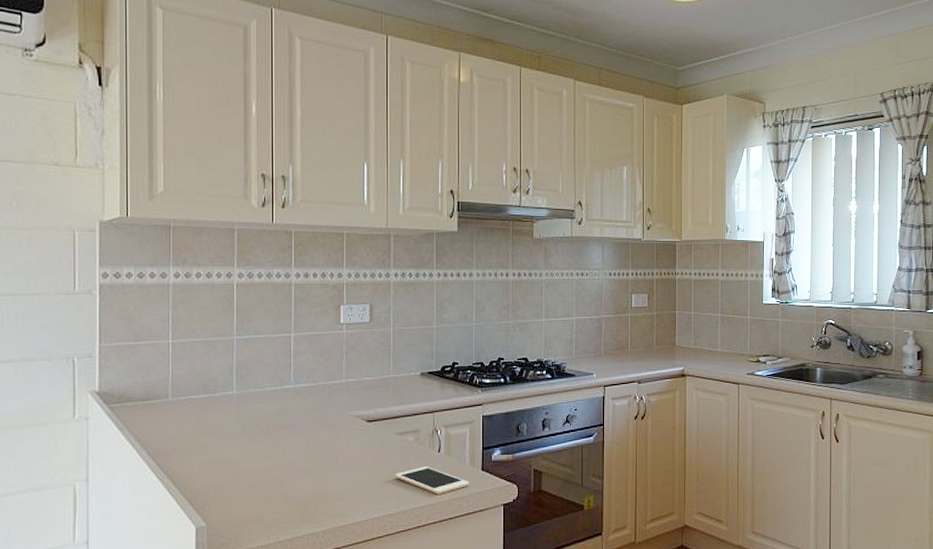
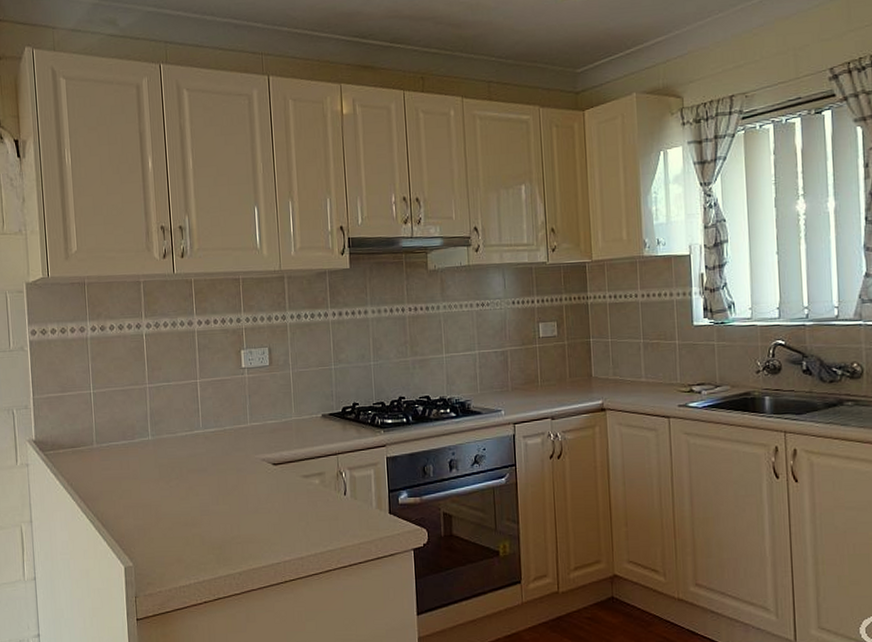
cell phone: present [395,466,470,494] -> none [303,509,378,538]

